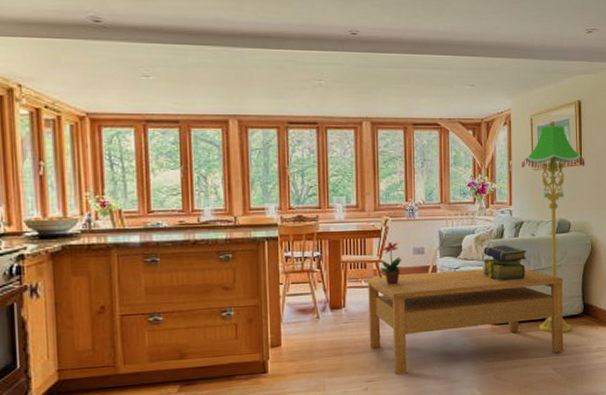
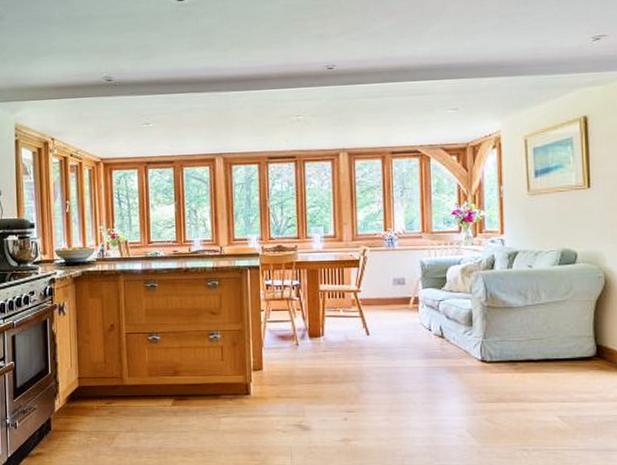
coffee table: present [366,269,564,375] -> none [345,302,572,407]
potted flower: present [379,241,403,285] -> none [358,271,382,316]
stack of books: present [483,244,527,282] -> none [470,276,523,316]
floor lamp: present [522,121,585,333] -> none [515,140,595,376]

